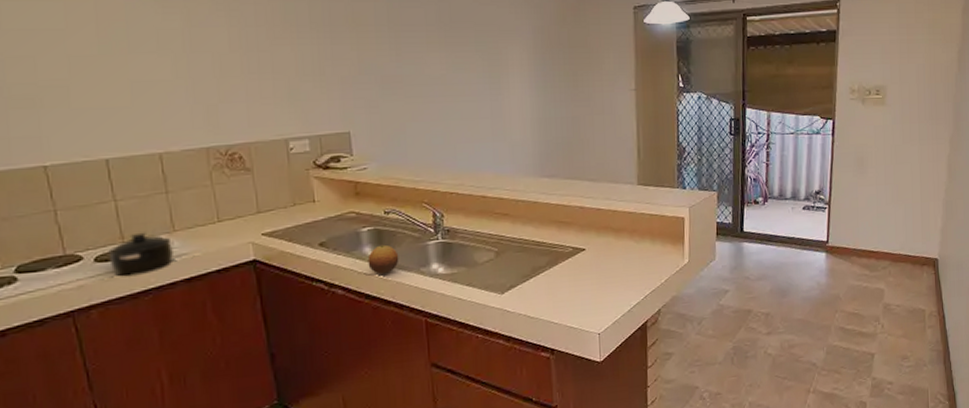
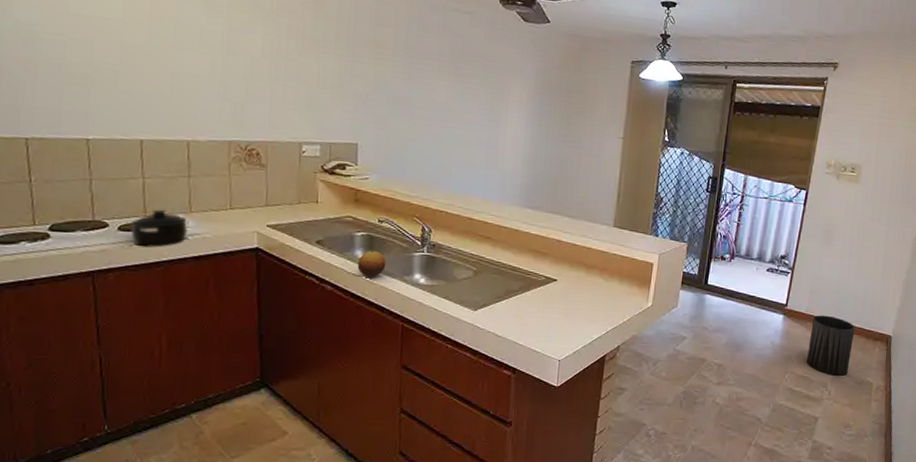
trash can: none [855,246,901,308] -> present [806,315,855,376]

